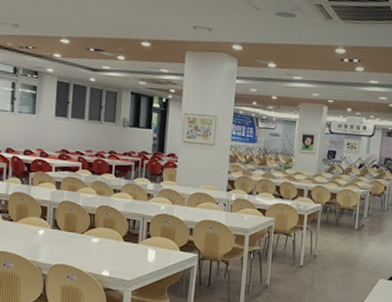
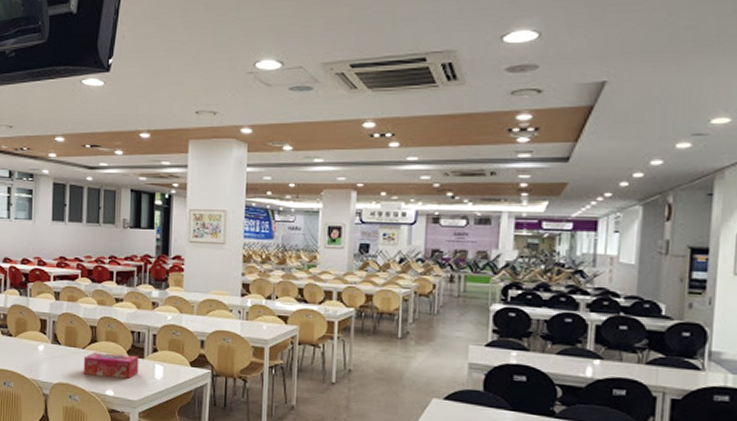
tissue box: none [81,237,134,261] -> present [83,352,139,379]

